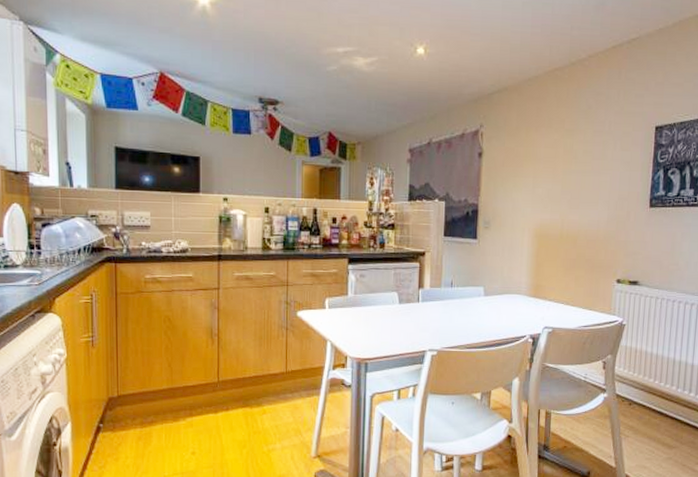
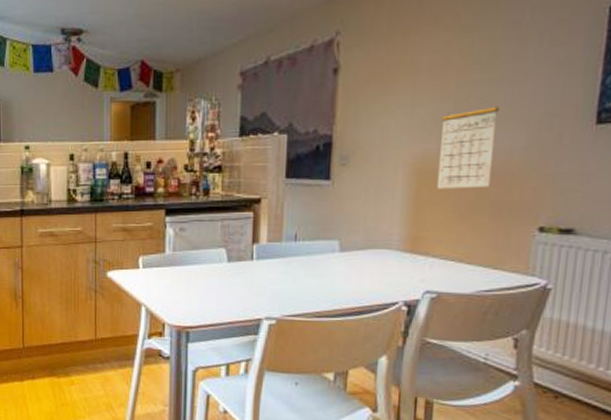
calendar: none [550,180,591,250] -> present [436,93,500,189]

